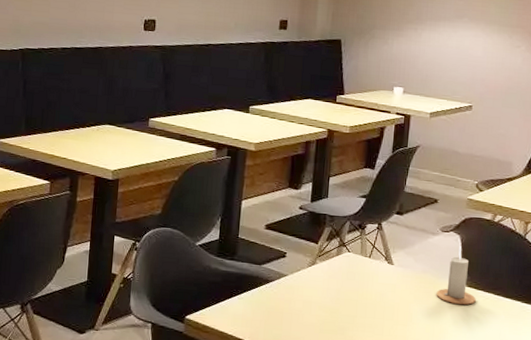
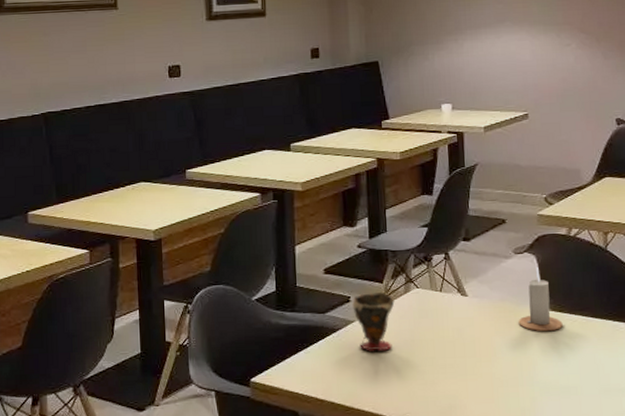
cup: none [287,251,327,305] -> present [352,291,395,351]

